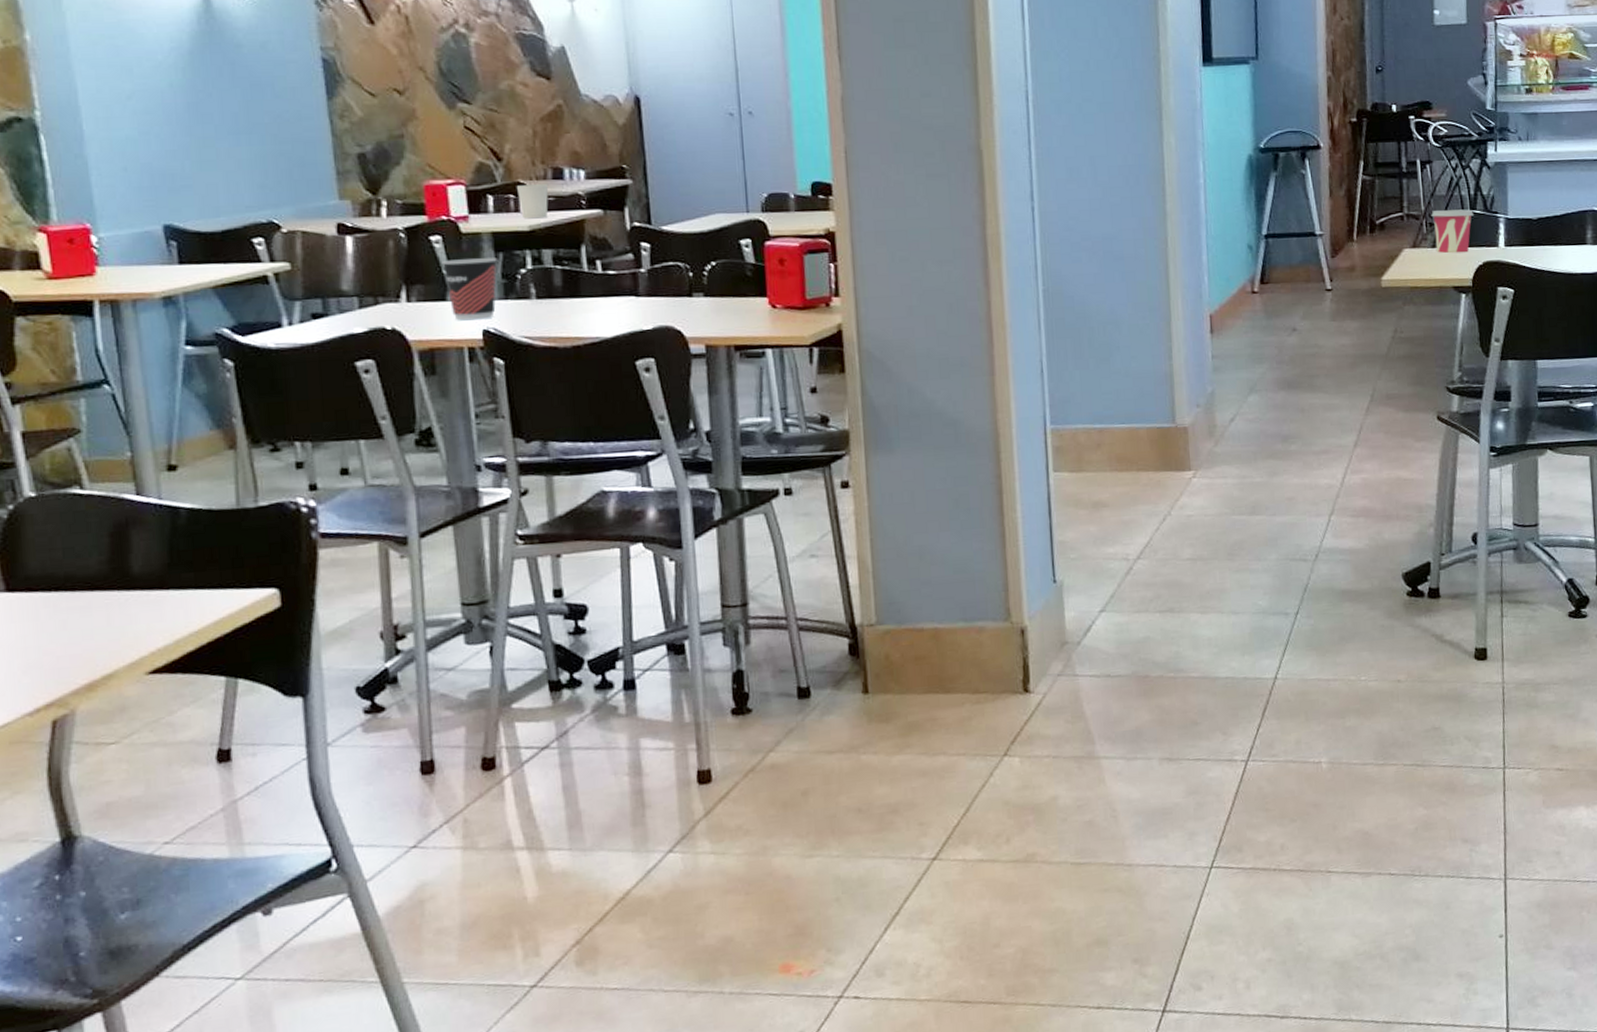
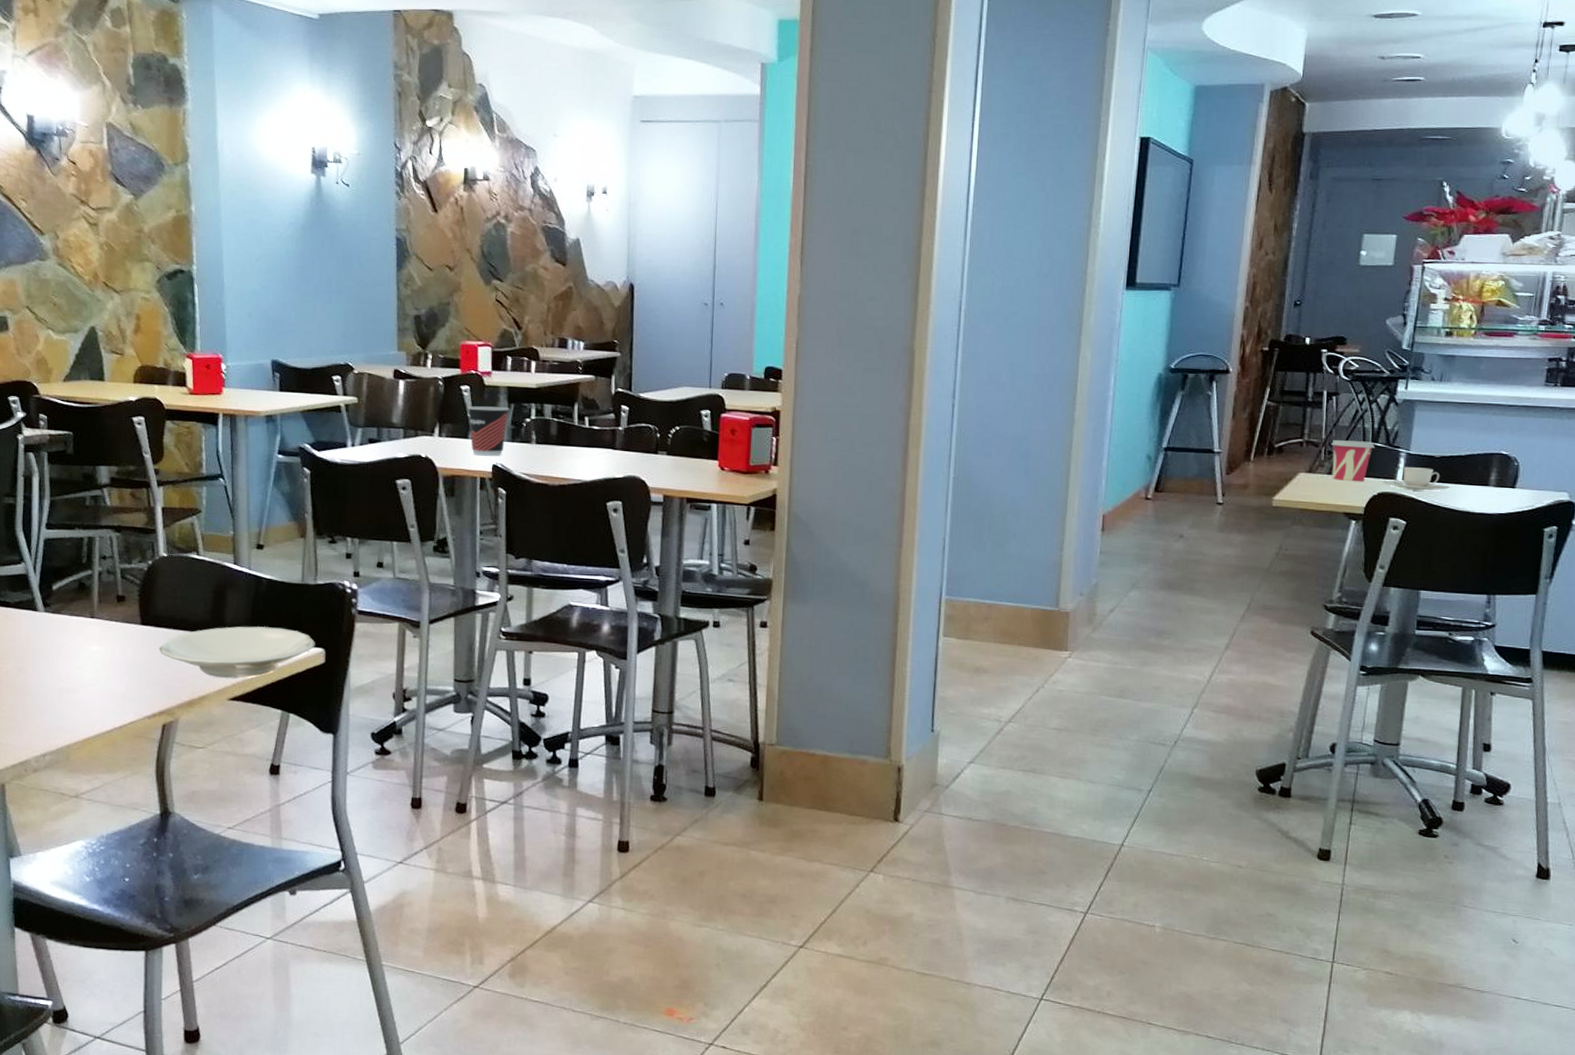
saucer: none [35,569,266,647] -> present [158,626,316,678]
dixie cup: present [516,184,549,219] -> none [530,350,555,379]
teacup: none [1487,231,1550,256] -> present [1383,467,1450,491]

